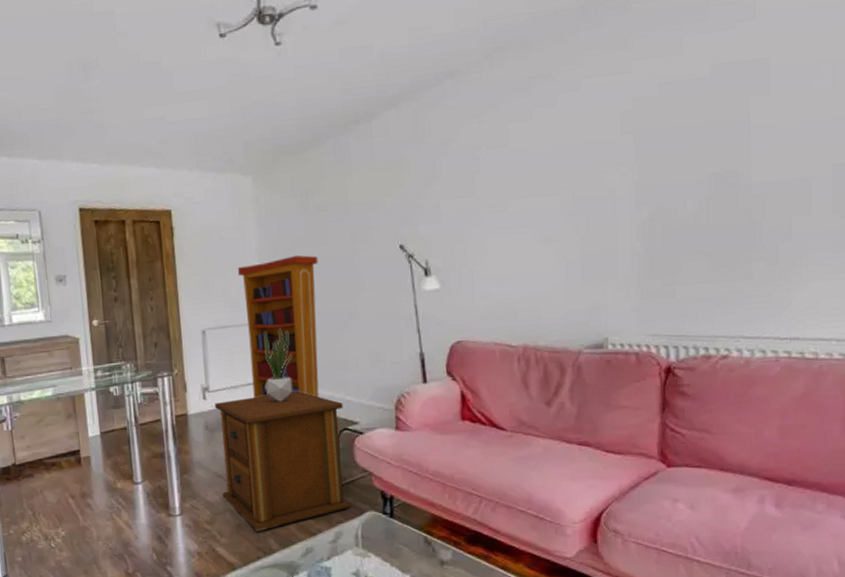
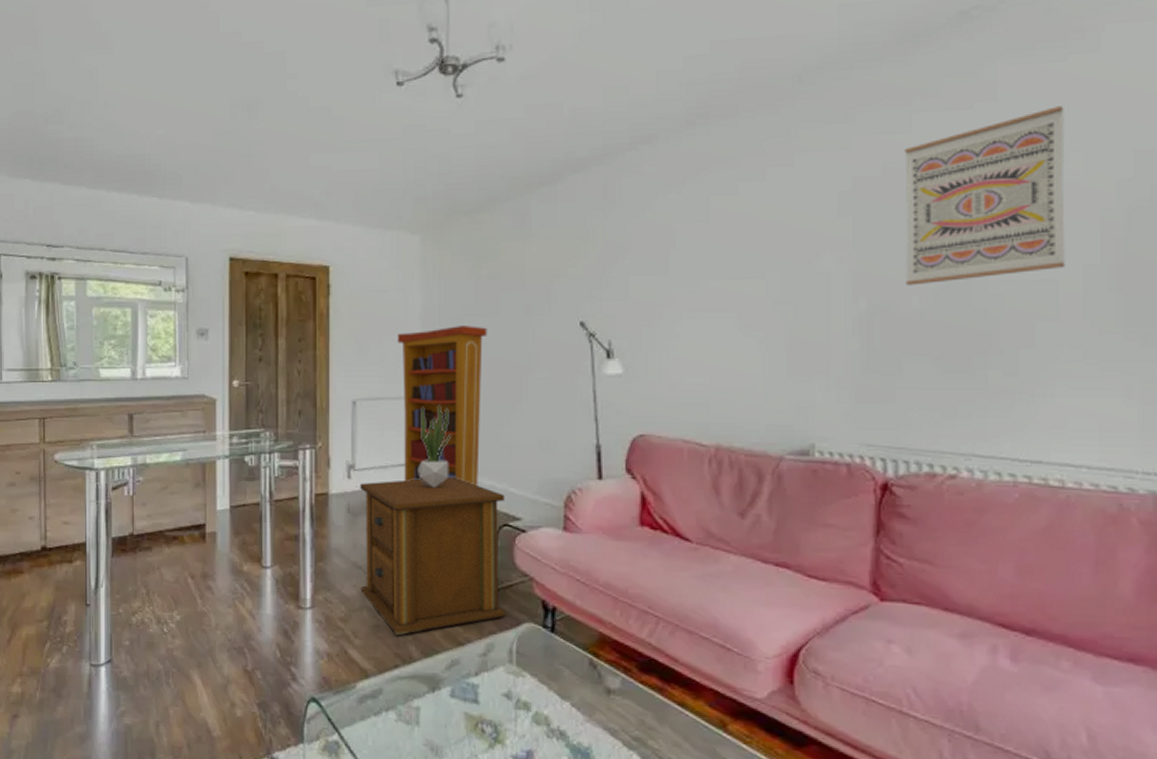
wall art: none [677,22,817,193] -> present [904,106,1065,286]

